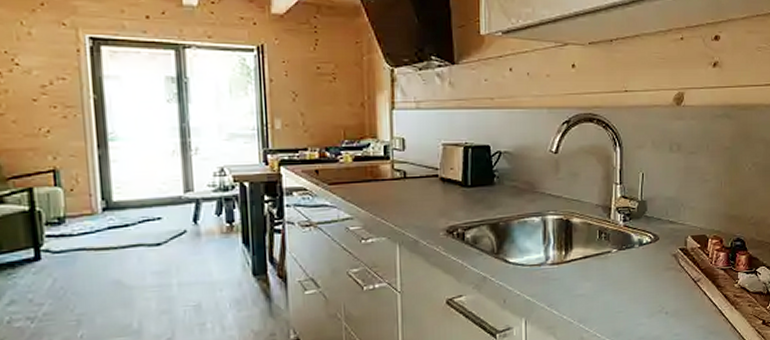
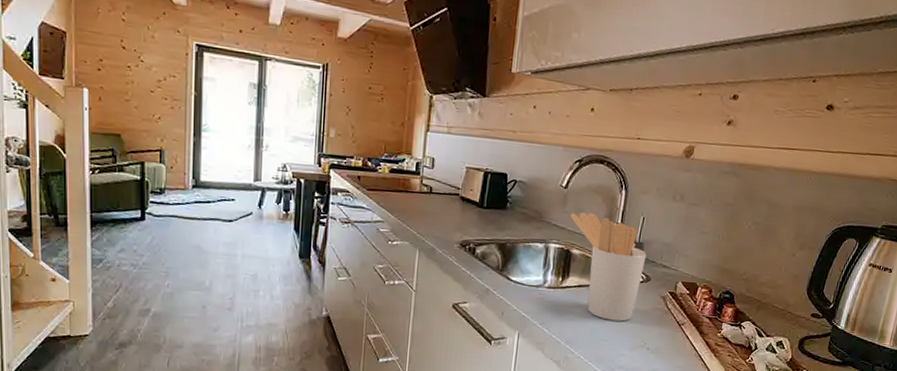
utensil holder: none [565,175,651,290] -> present [570,212,647,322]

